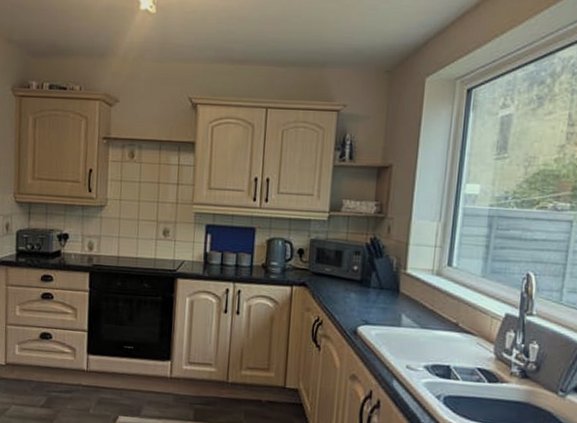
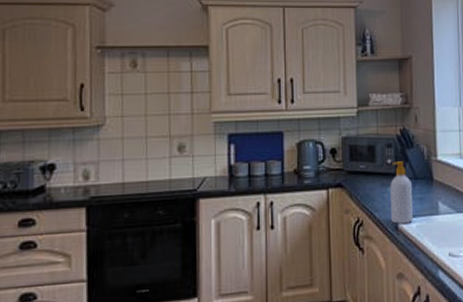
soap bottle: none [351,269,377,330] -> present [390,161,413,224]

